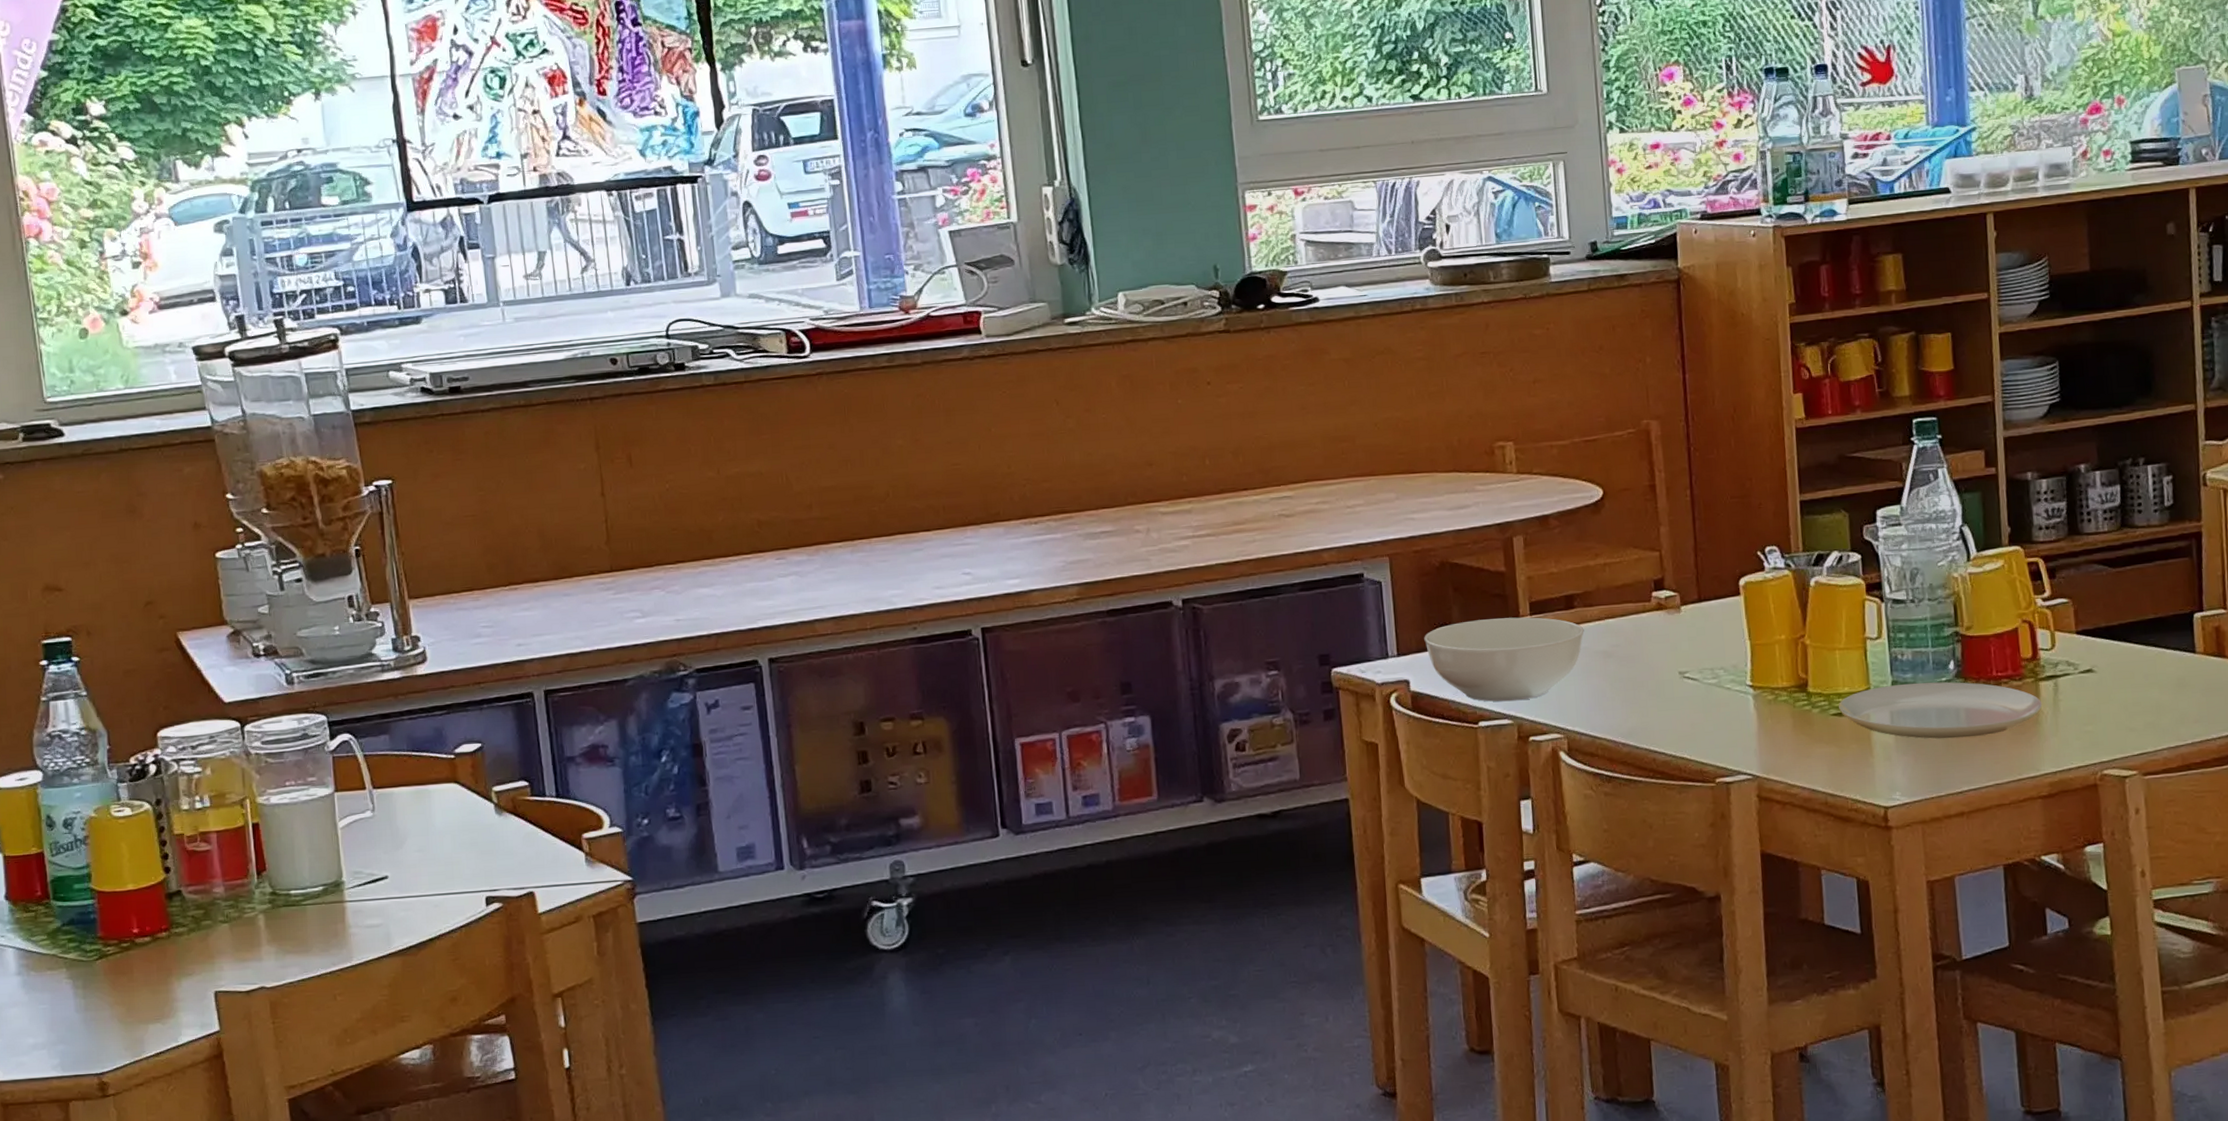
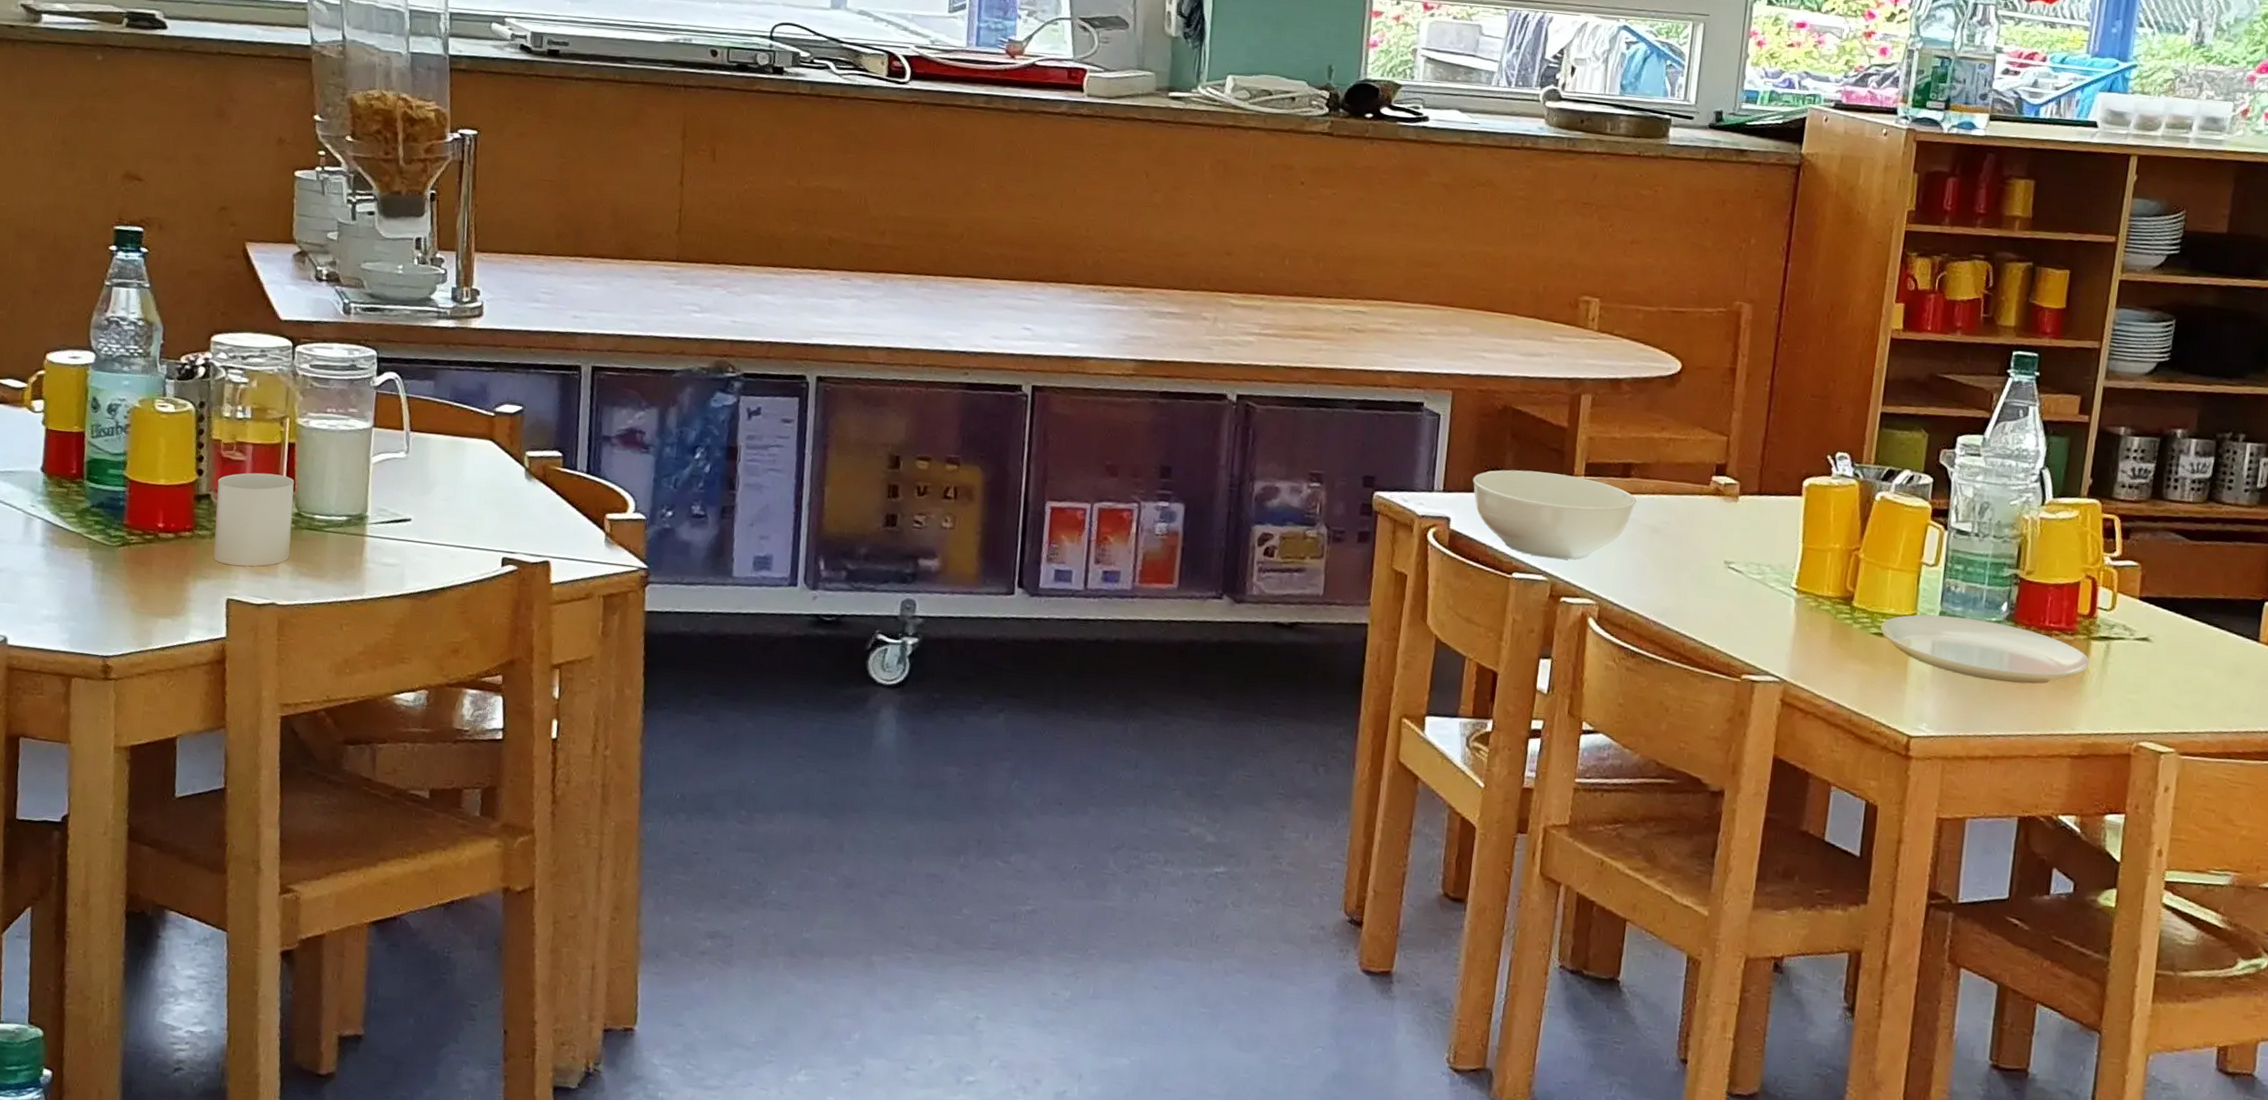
cup: none [186,857,272,958] -> present [213,472,294,567]

